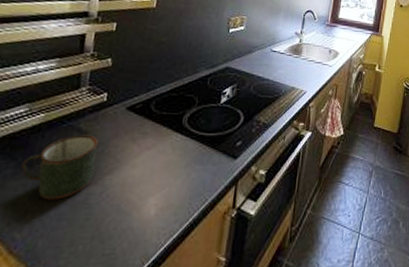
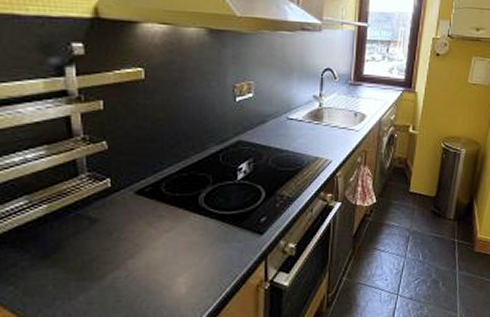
mug: present [21,134,98,200] -> none [38,222,114,287]

